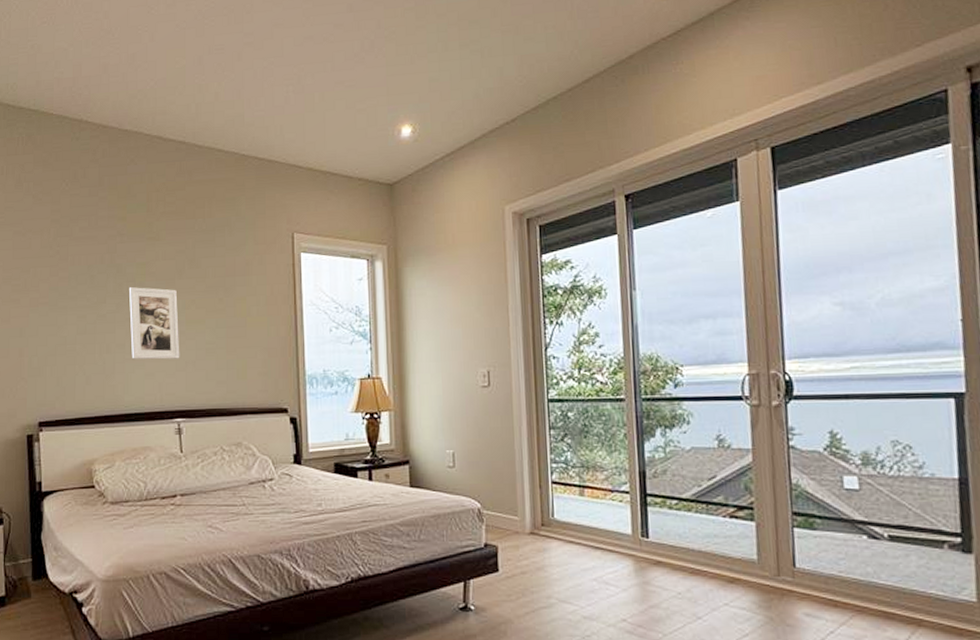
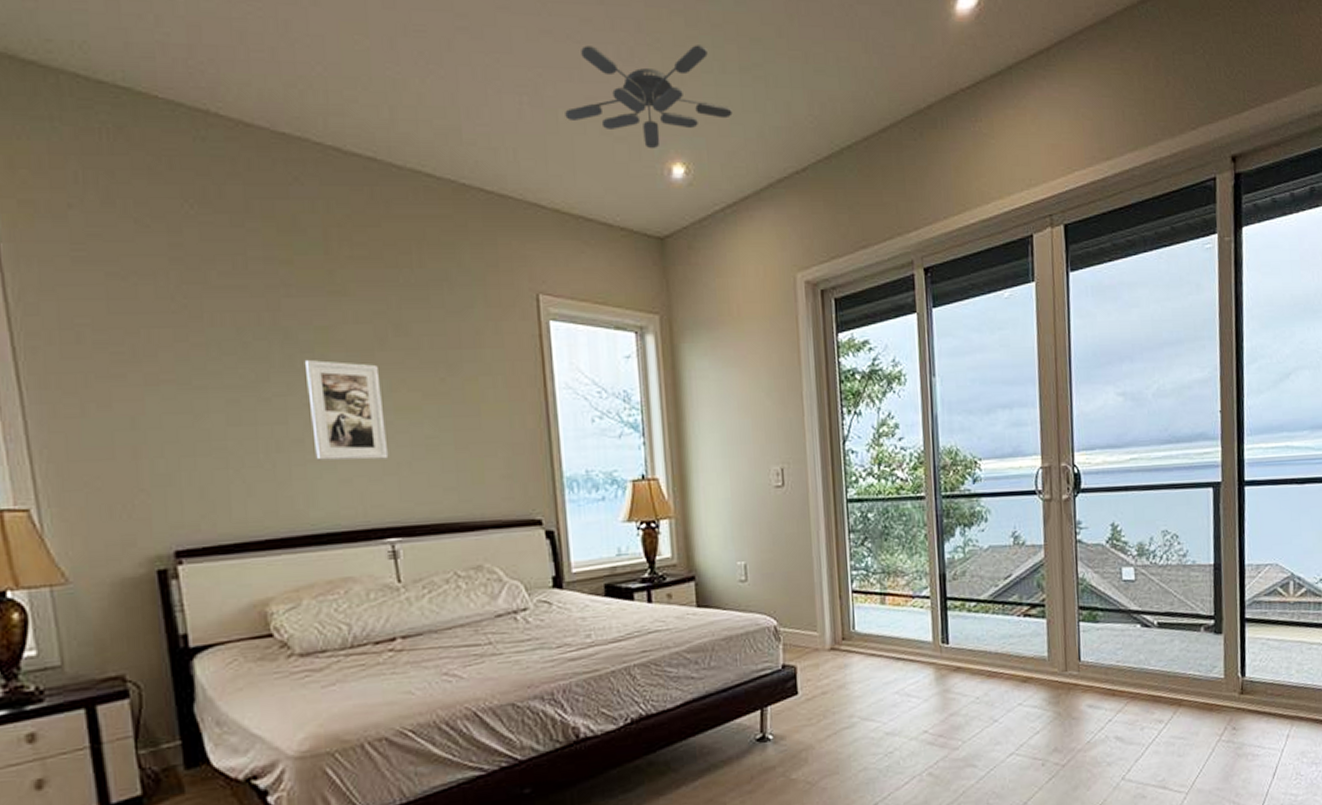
ceiling fan: none [320,31,453,116] -> present [565,45,733,149]

